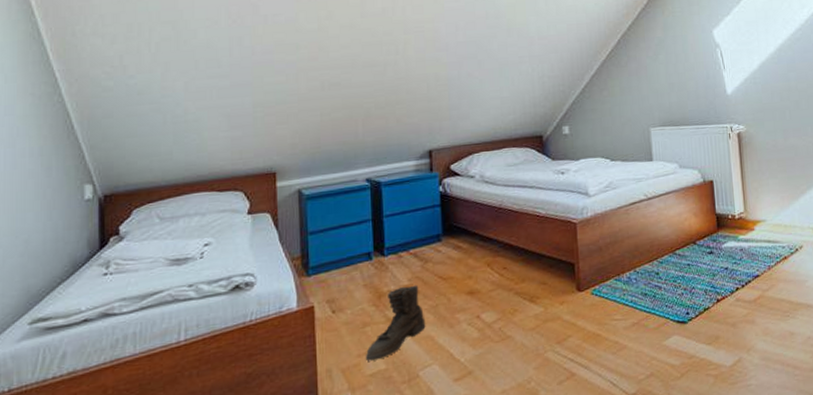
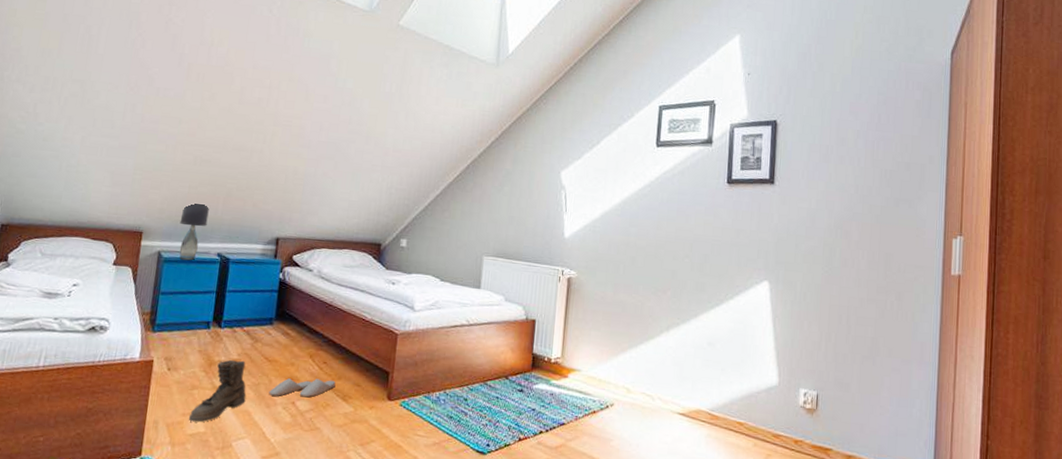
table lamp: none [317,130,349,194] -> present [179,204,209,261]
slippers: none [449,284,520,314] -> present [269,378,336,398]

